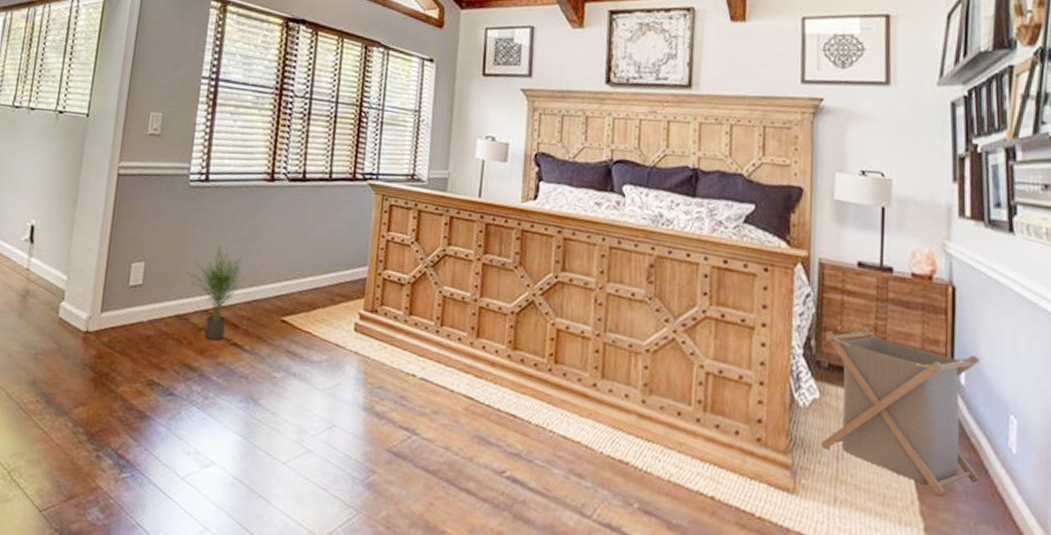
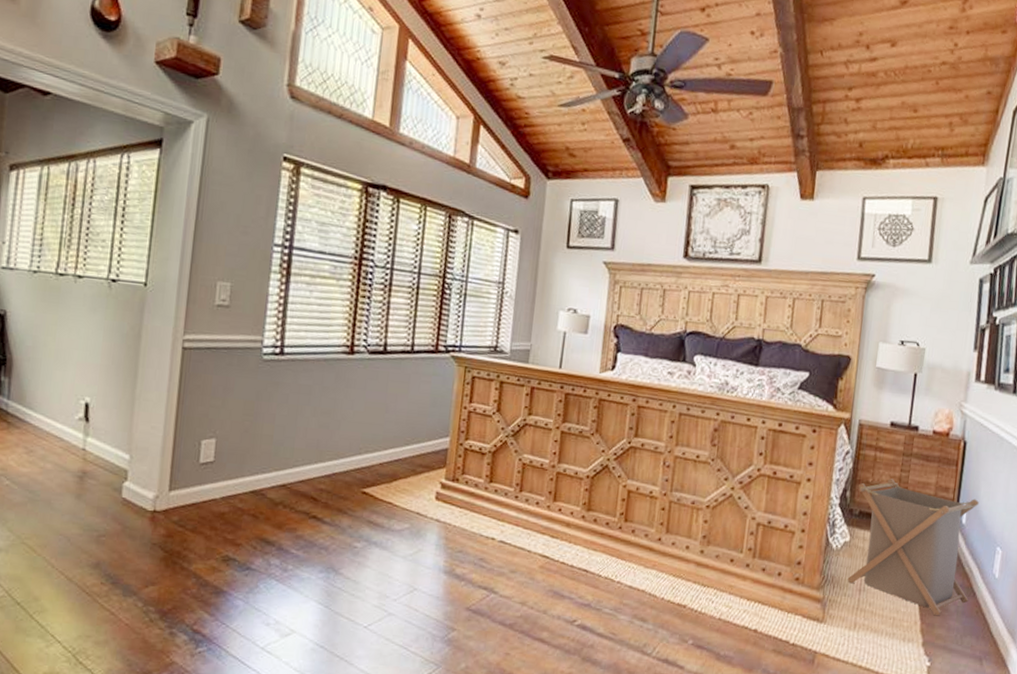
potted plant: present [187,246,245,341] -> none [262,421,324,514]

